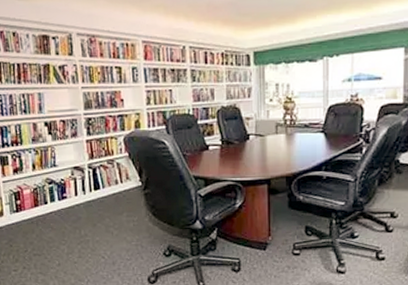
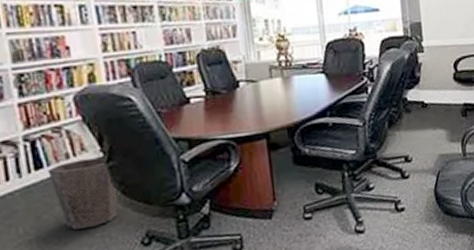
waste bin: none [102,185,150,237] -> present [47,156,118,230]

